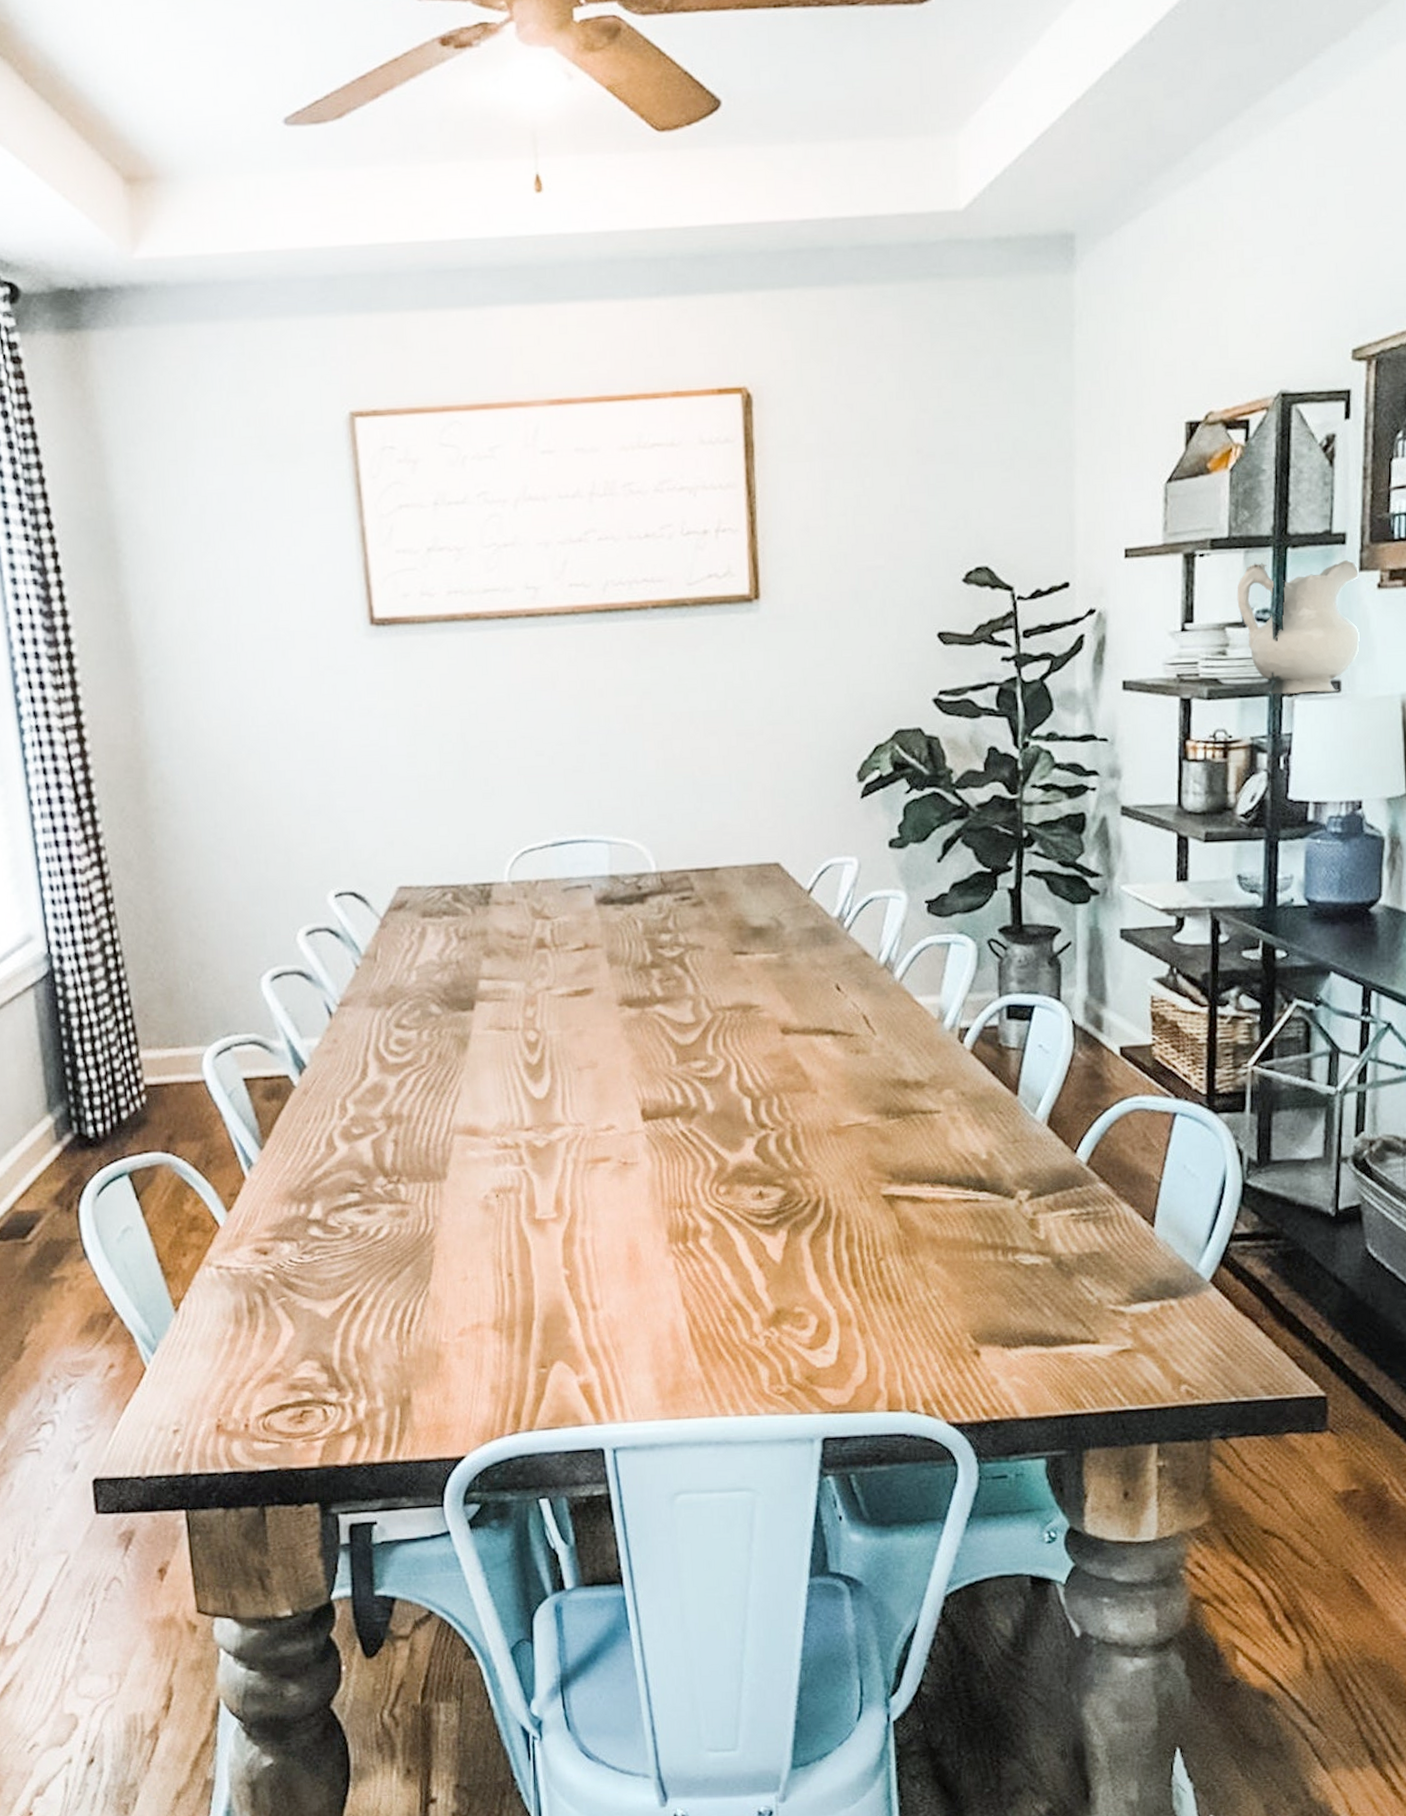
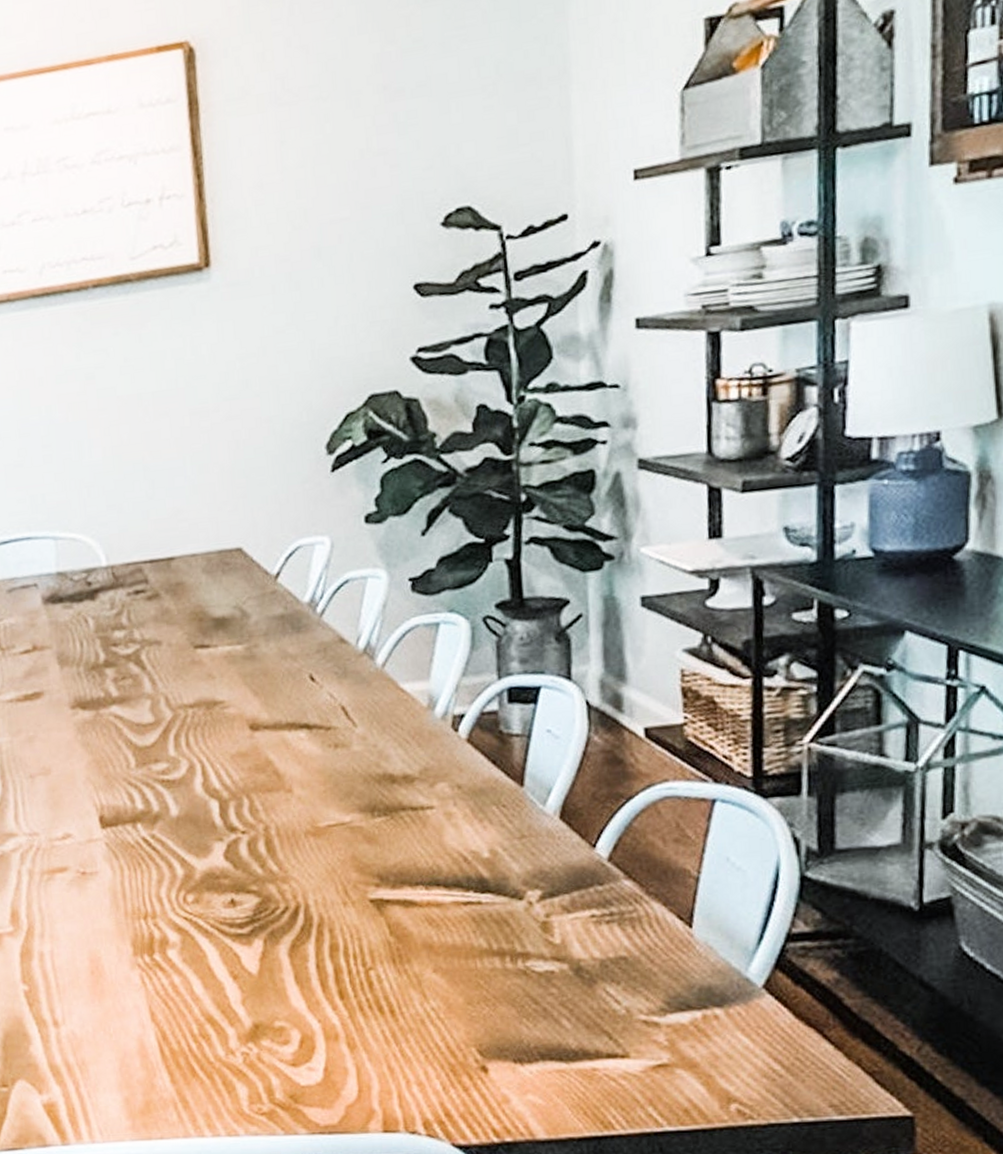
ceramic pitcher: present [1237,559,1359,695] -> none [774,154,931,319]

